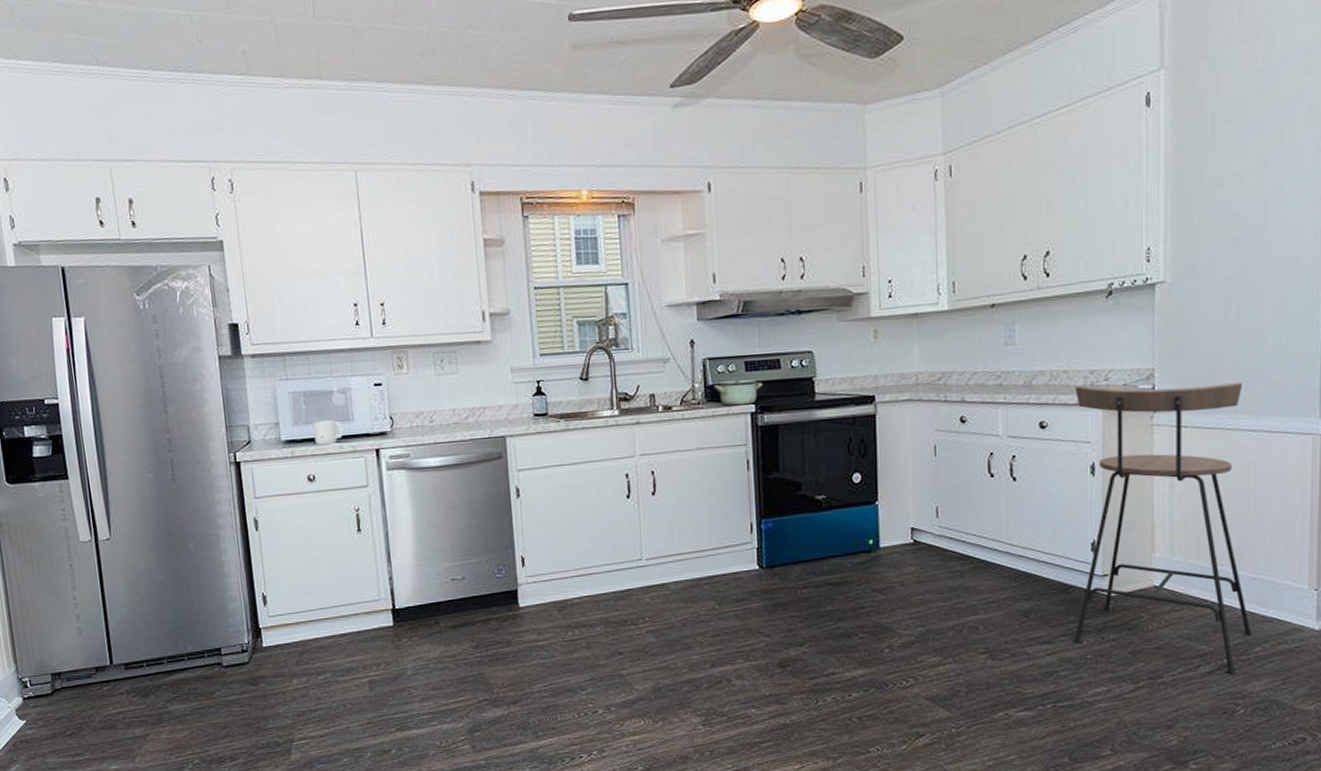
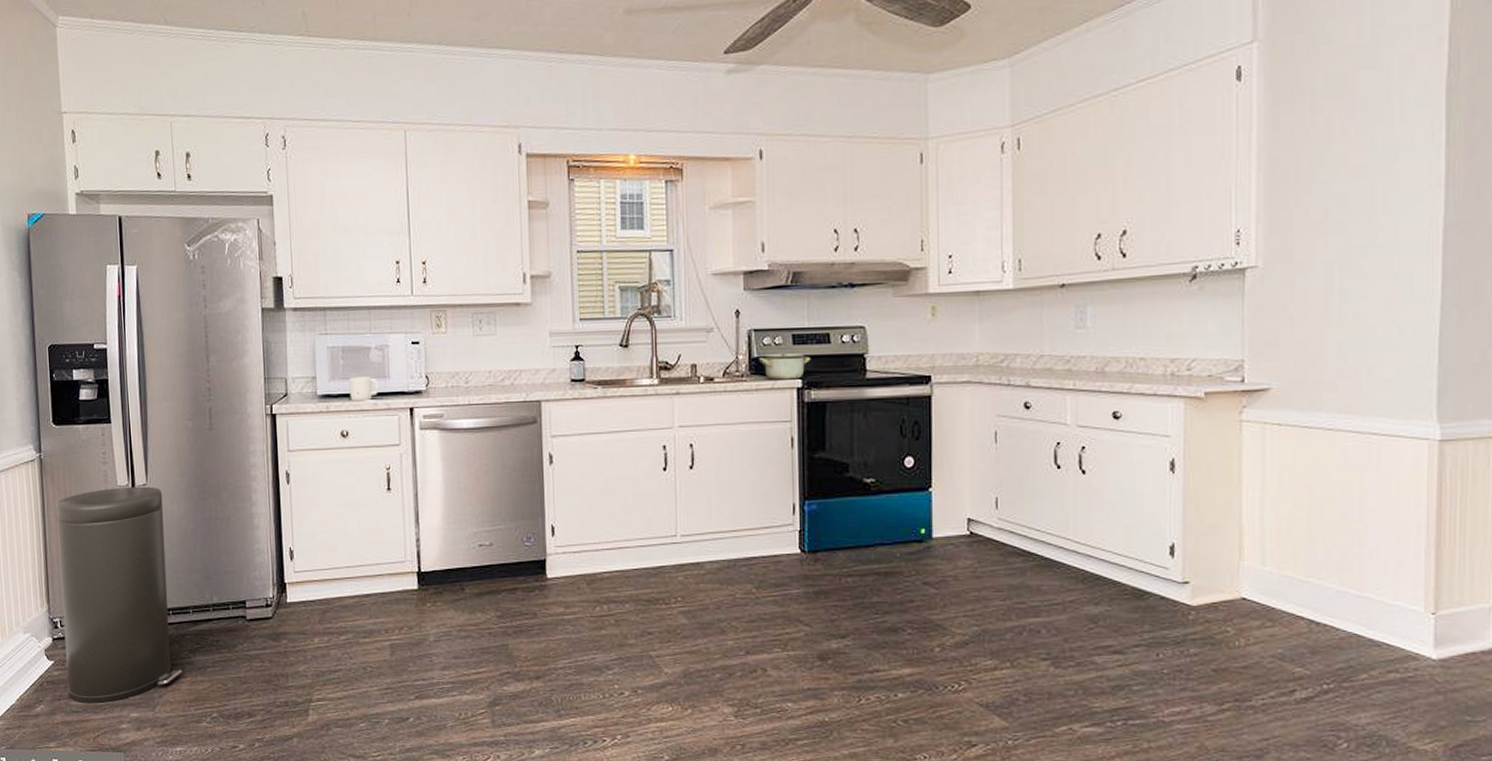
pedal bin: none [16,540,161,760] -> present [55,486,183,704]
bar stool: present [1074,381,1252,675] -> none [1149,373,1357,703]

